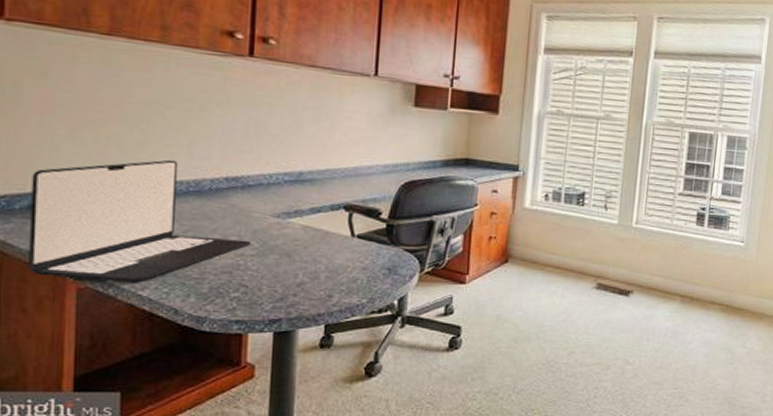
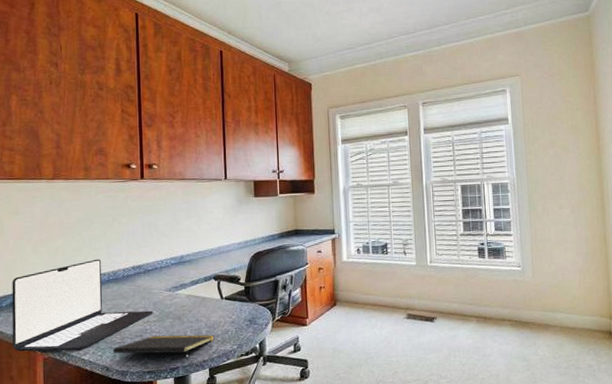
notepad: none [186,274,337,315] -> present [113,334,215,363]

